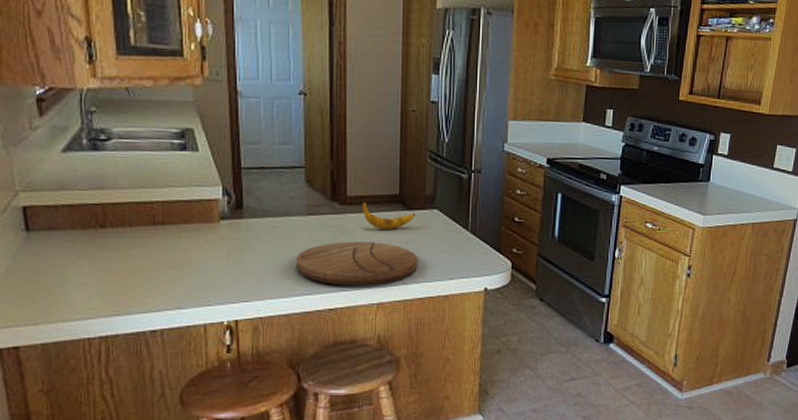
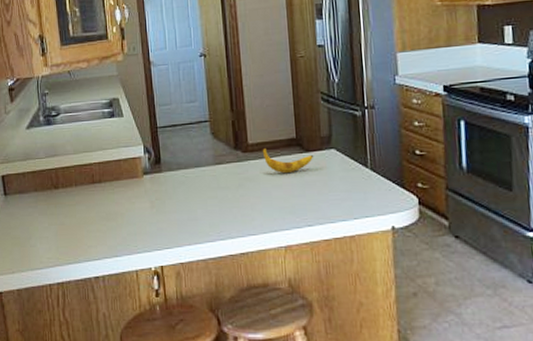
cutting board: present [295,241,418,286] -> none [208,185,321,230]

